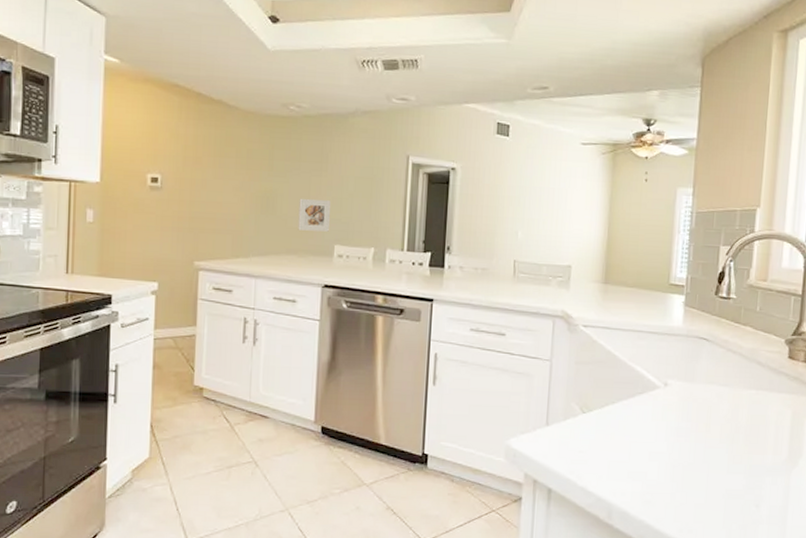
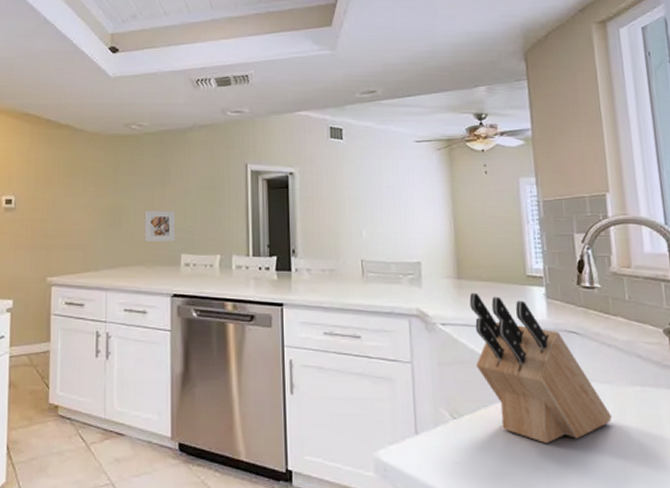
knife block: none [610,297,725,438] -> present [469,292,612,444]

